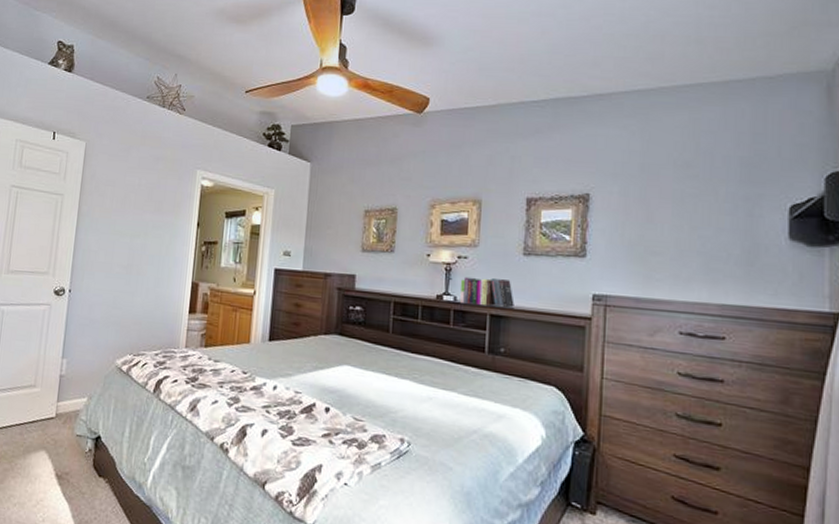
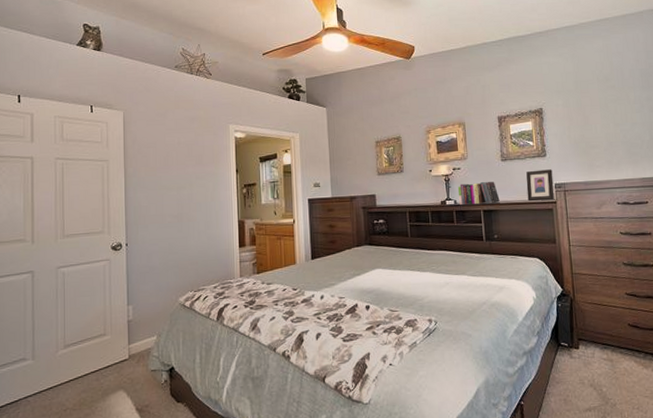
picture frame: none [552,272,592,316] -> present [526,169,555,202]

